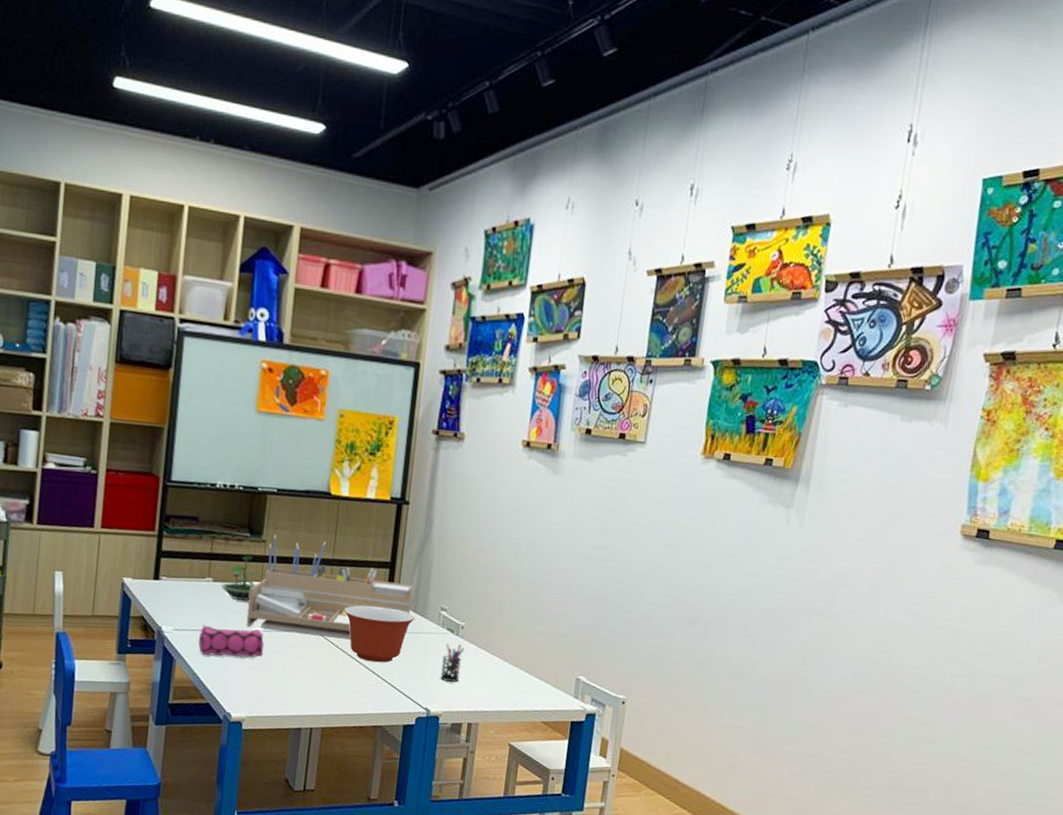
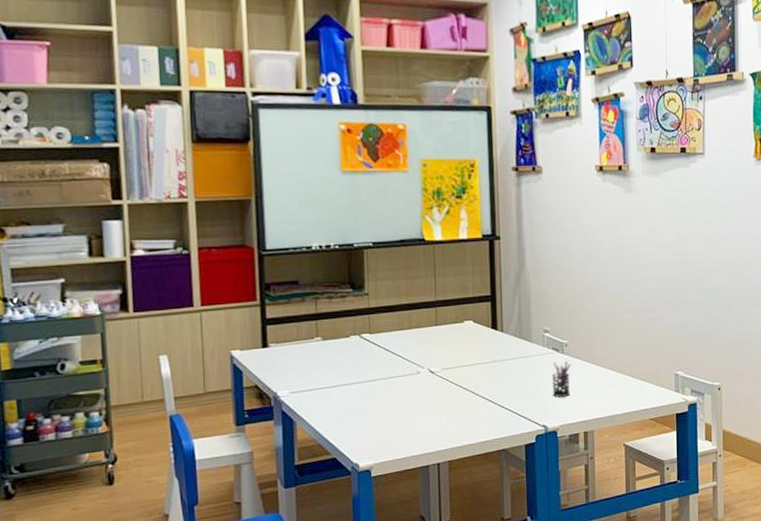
pencil case: present [198,624,264,658] -> none [315,379,382,413]
terrarium: present [221,556,257,601] -> none [330,310,364,354]
desk organizer: present [246,534,414,640] -> none [359,285,516,378]
mixing bowl: present [343,605,415,663] -> none [453,338,522,392]

